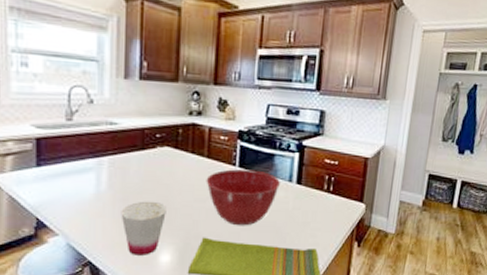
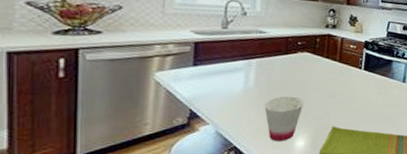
mixing bowl: present [206,169,280,226] -> none [337,71,396,117]

